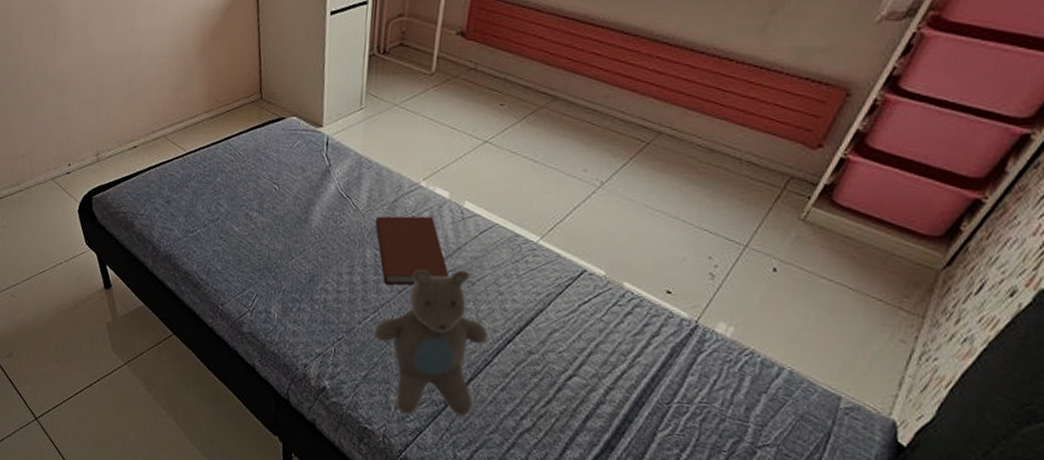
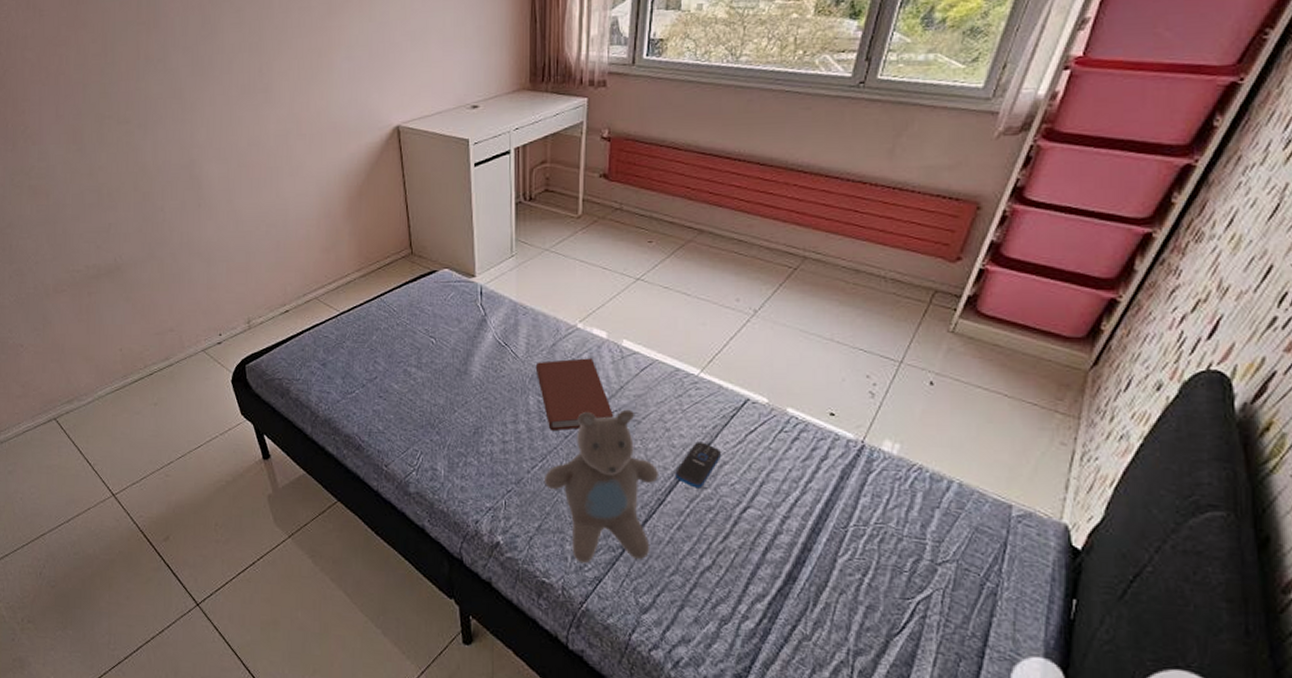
mobile phone: none [504,307,553,353] -> present [675,441,722,489]

